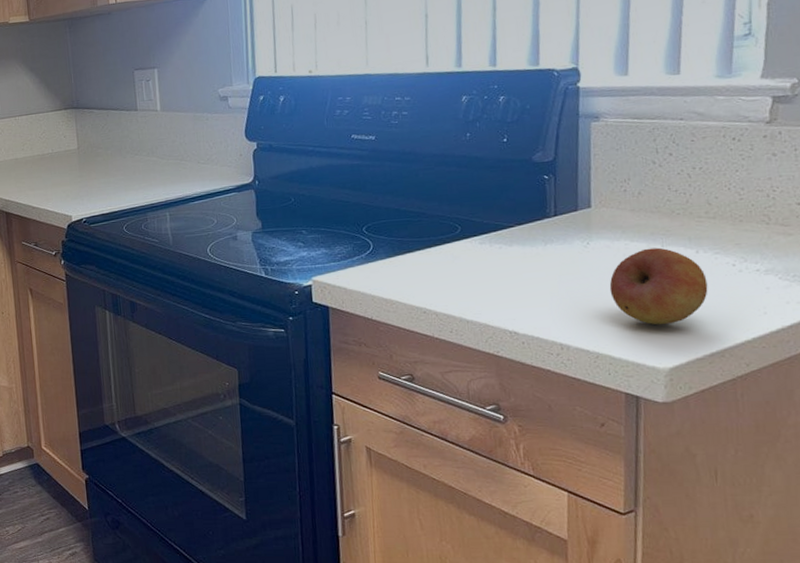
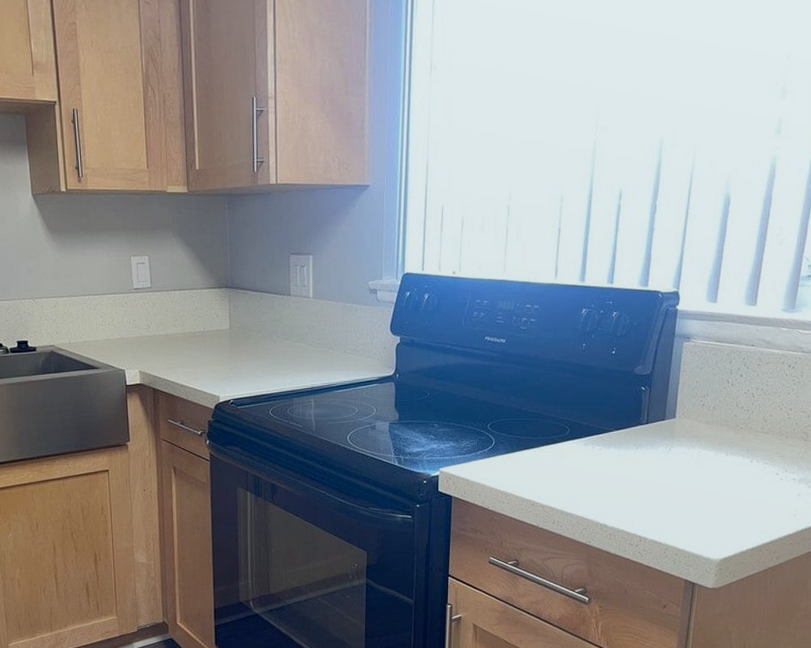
fruit: present [609,247,708,325] -> none [682,456,756,523]

